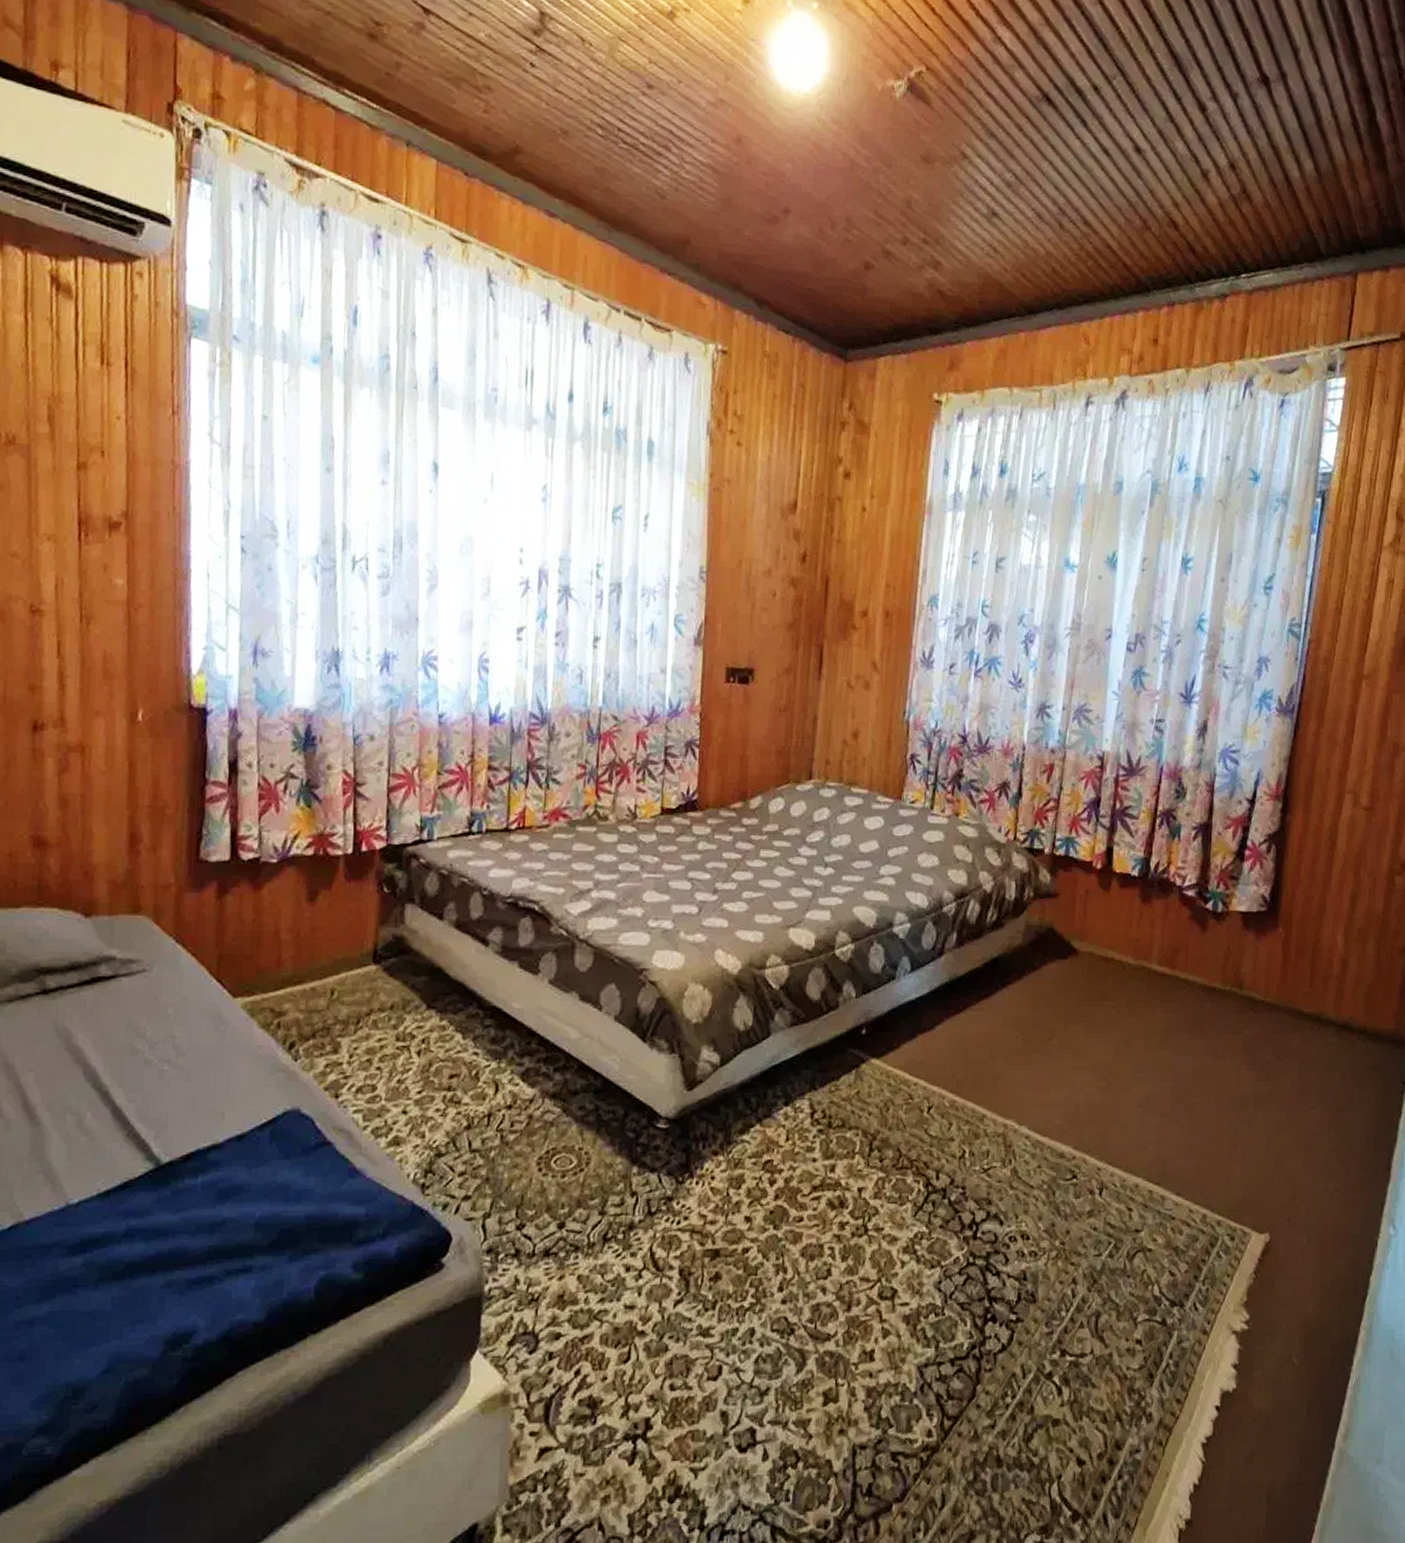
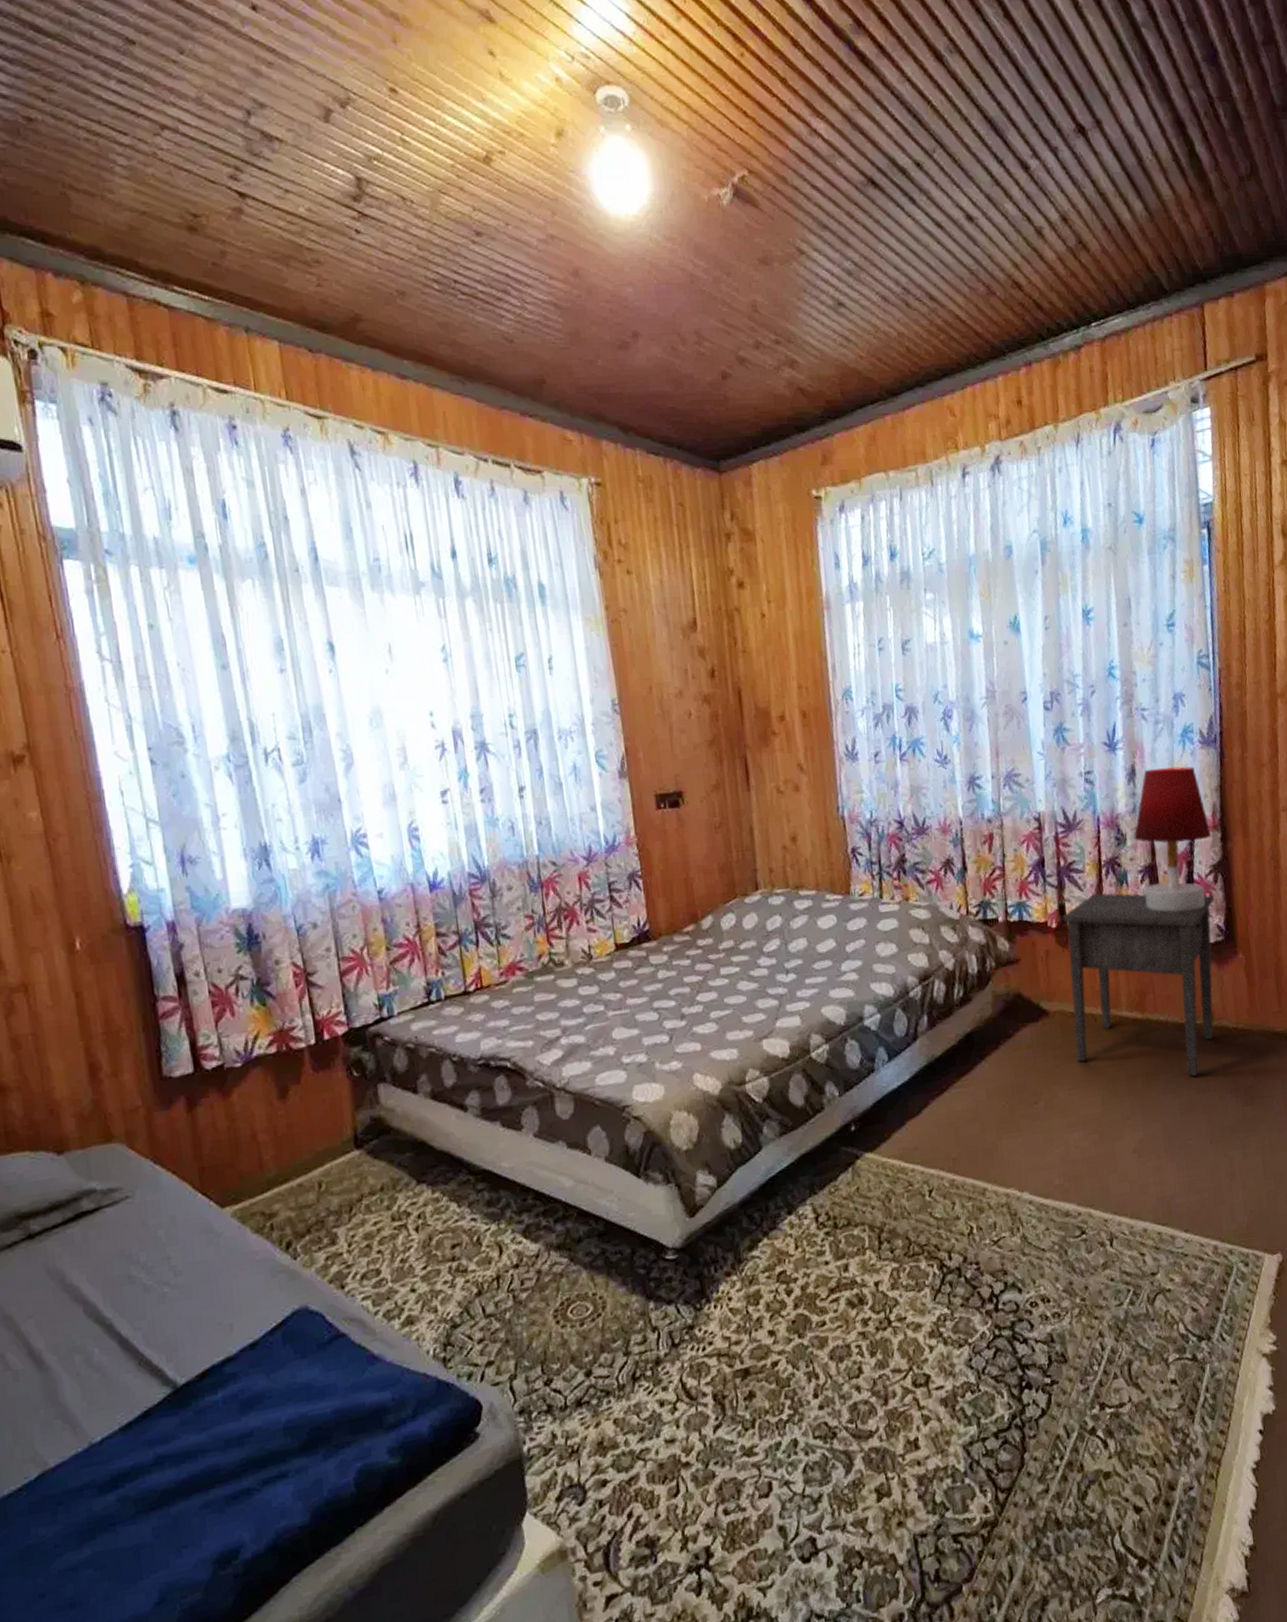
nightstand: none [1098,842,1264,1042] -> present [1062,893,1214,1077]
table lamp: none [1194,727,1273,877] -> present [1134,766,1212,913]

